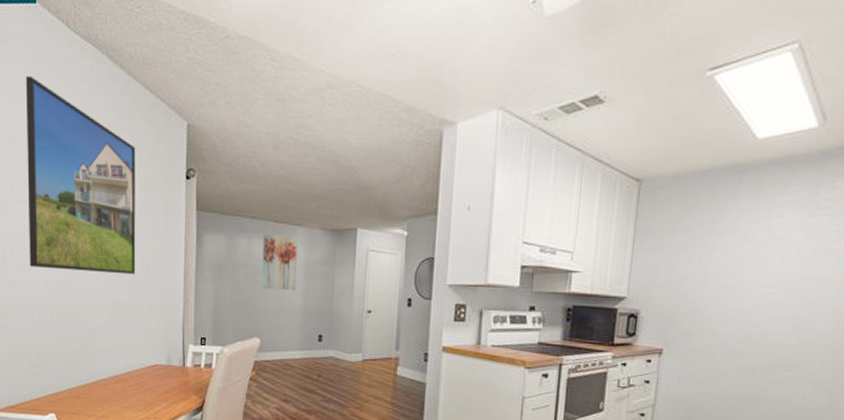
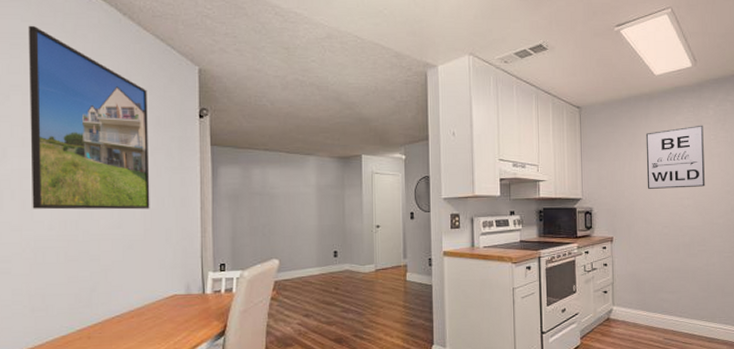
wall art: present [262,234,297,291] -> none [277,164,309,214]
wall art: none [721,209,821,294] -> present [645,125,705,189]

